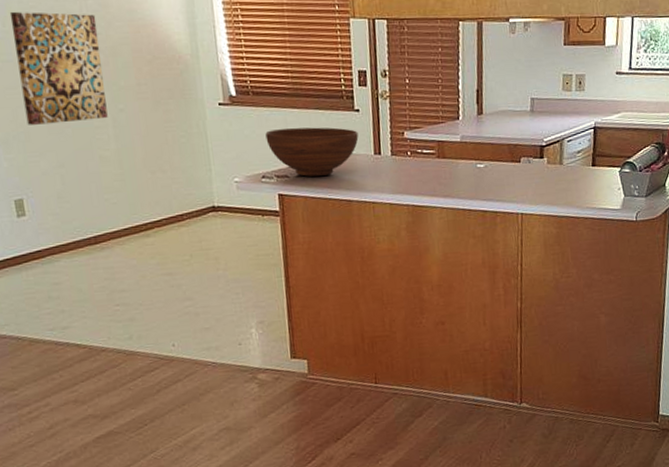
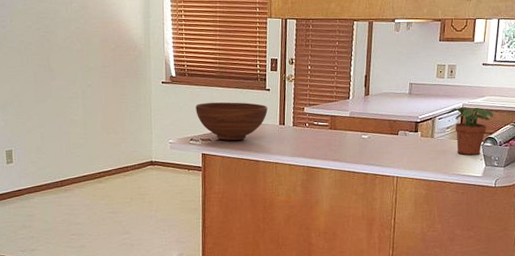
wall art: present [9,11,108,125] -> none [16,11,79,95]
potted plant: none [577,125,632,185] -> present [447,106,494,156]

